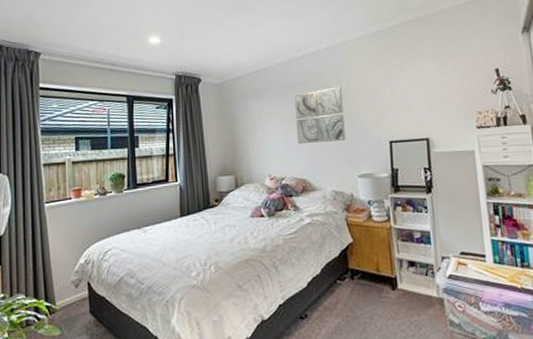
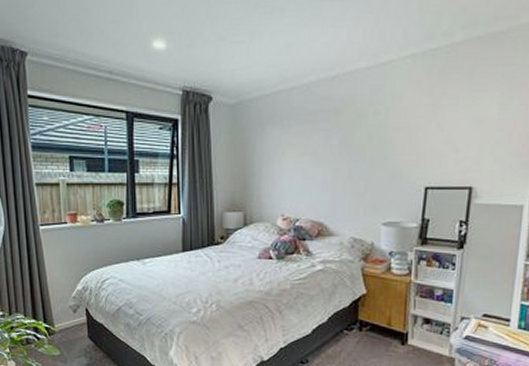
wall art: present [294,86,346,143] -> none [318,117,378,182]

